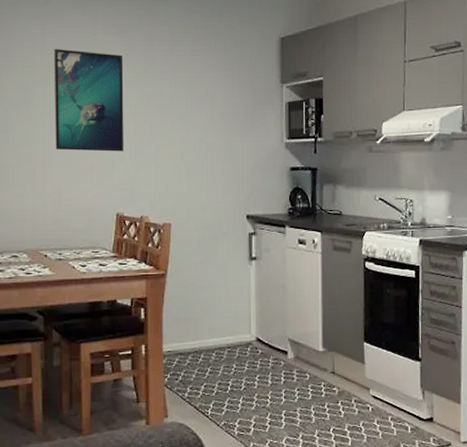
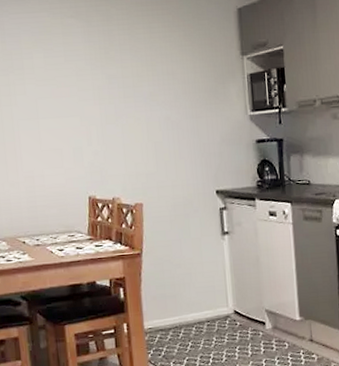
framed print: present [53,48,124,152] -> none [13,35,91,138]

